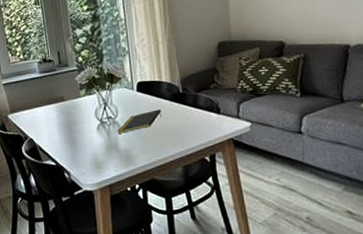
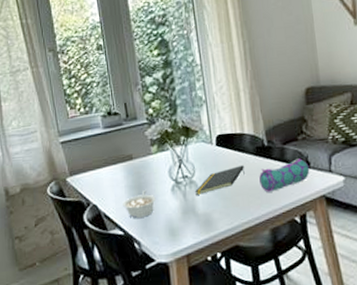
legume: none [55,128,84,152] -> present [123,190,156,218]
pencil case: none [174,105,220,134] -> present [259,158,310,192]

